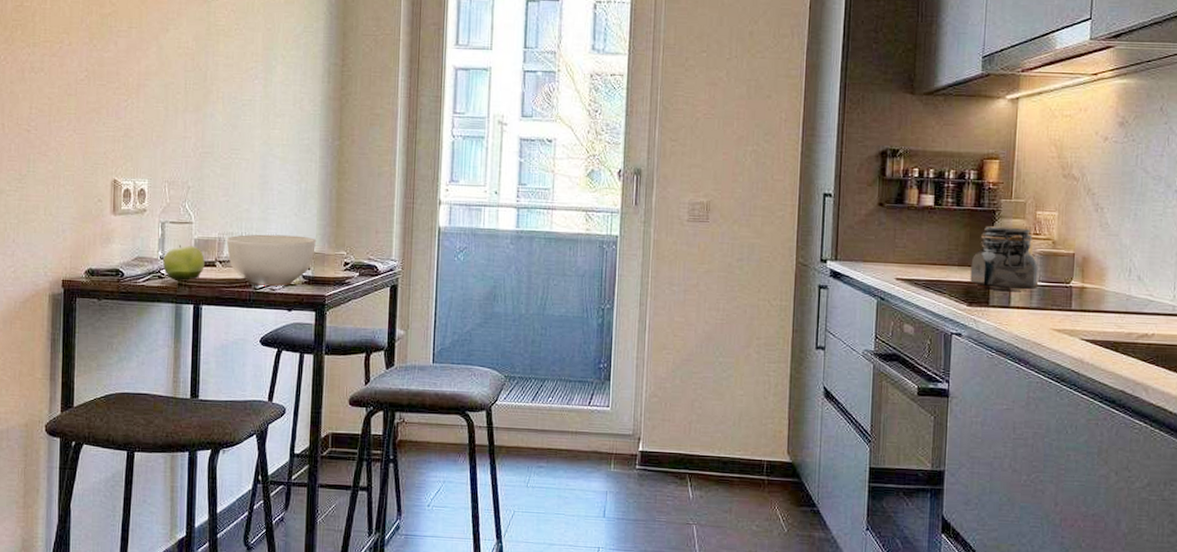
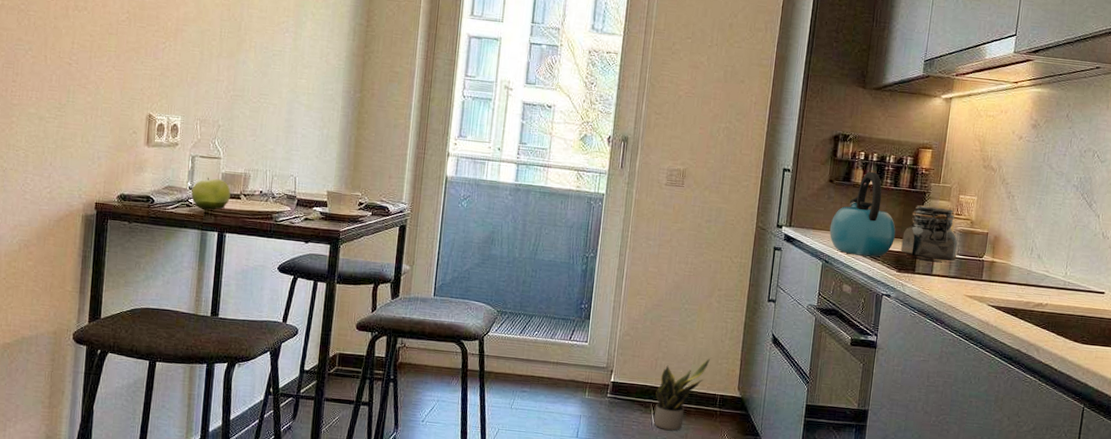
bowl: present [226,234,317,286] -> none [251,172,335,220]
potted plant: none [691,418,752,505] -> present [654,358,710,431]
kettle: none [883,190,963,290] -> present [829,171,896,257]

